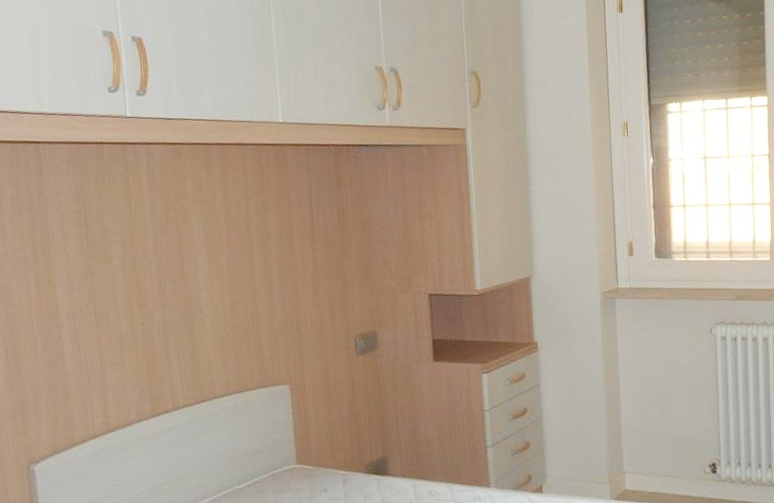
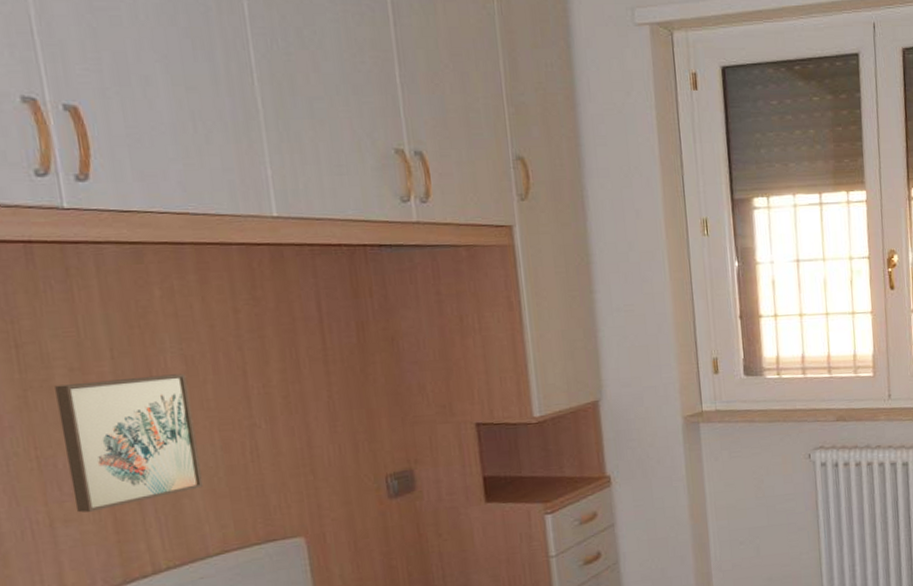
wall art: none [111,248,214,358] -> present [55,373,203,513]

